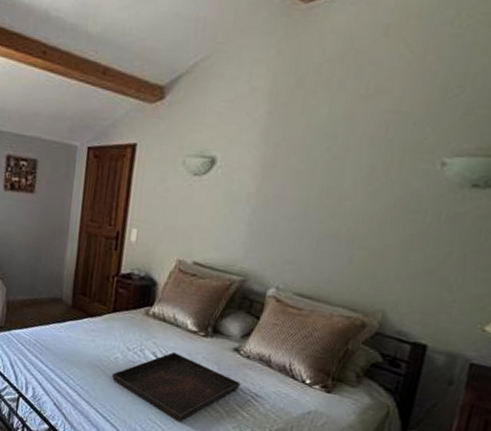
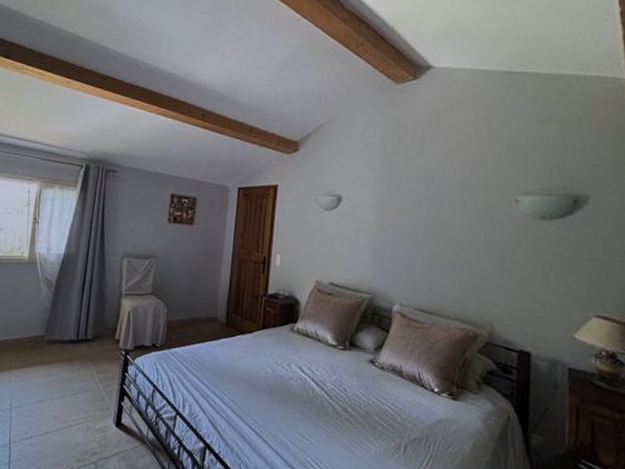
serving tray: present [111,351,241,422] -> none [262,365,378,435]

